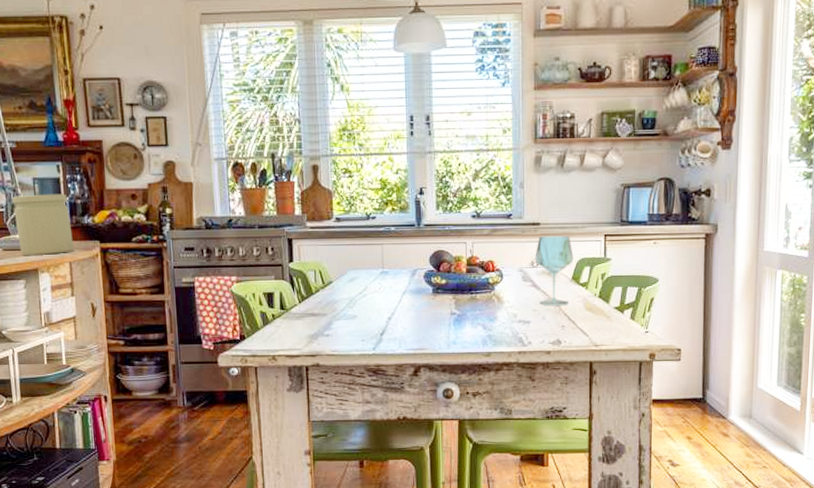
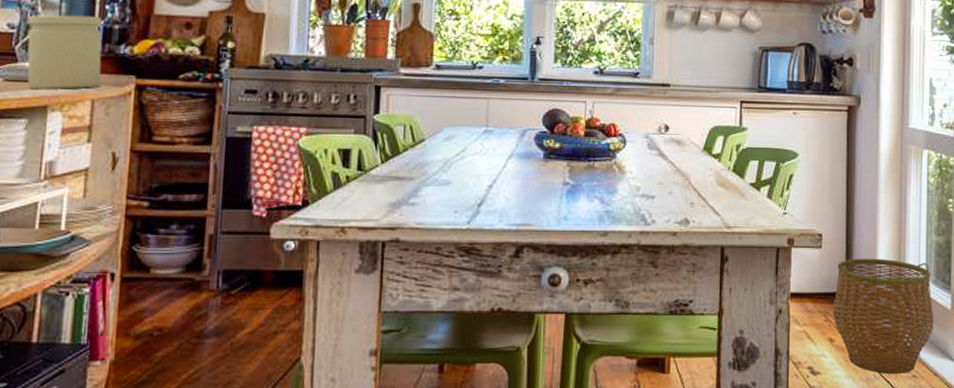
wine glass: present [535,235,574,307] -> none [663,98,706,180]
basket: none [690,368,784,465] -> present [832,258,934,374]

